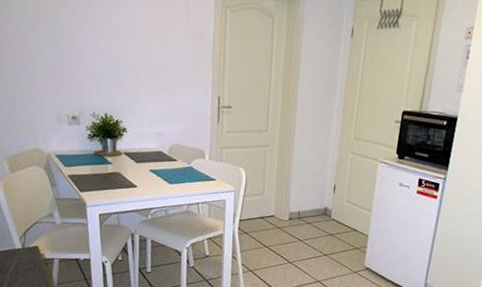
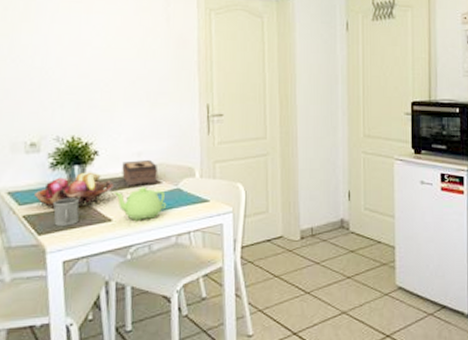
fruit basket: none [76,145,139,172] -> present [34,172,114,208]
mug: none [90,164,112,187] -> present [52,198,79,226]
teapot: none [138,162,181,190] -> present [113,187,167,222]
tissue box: none [145,139,175,161] -> present [122,160,159,186]

